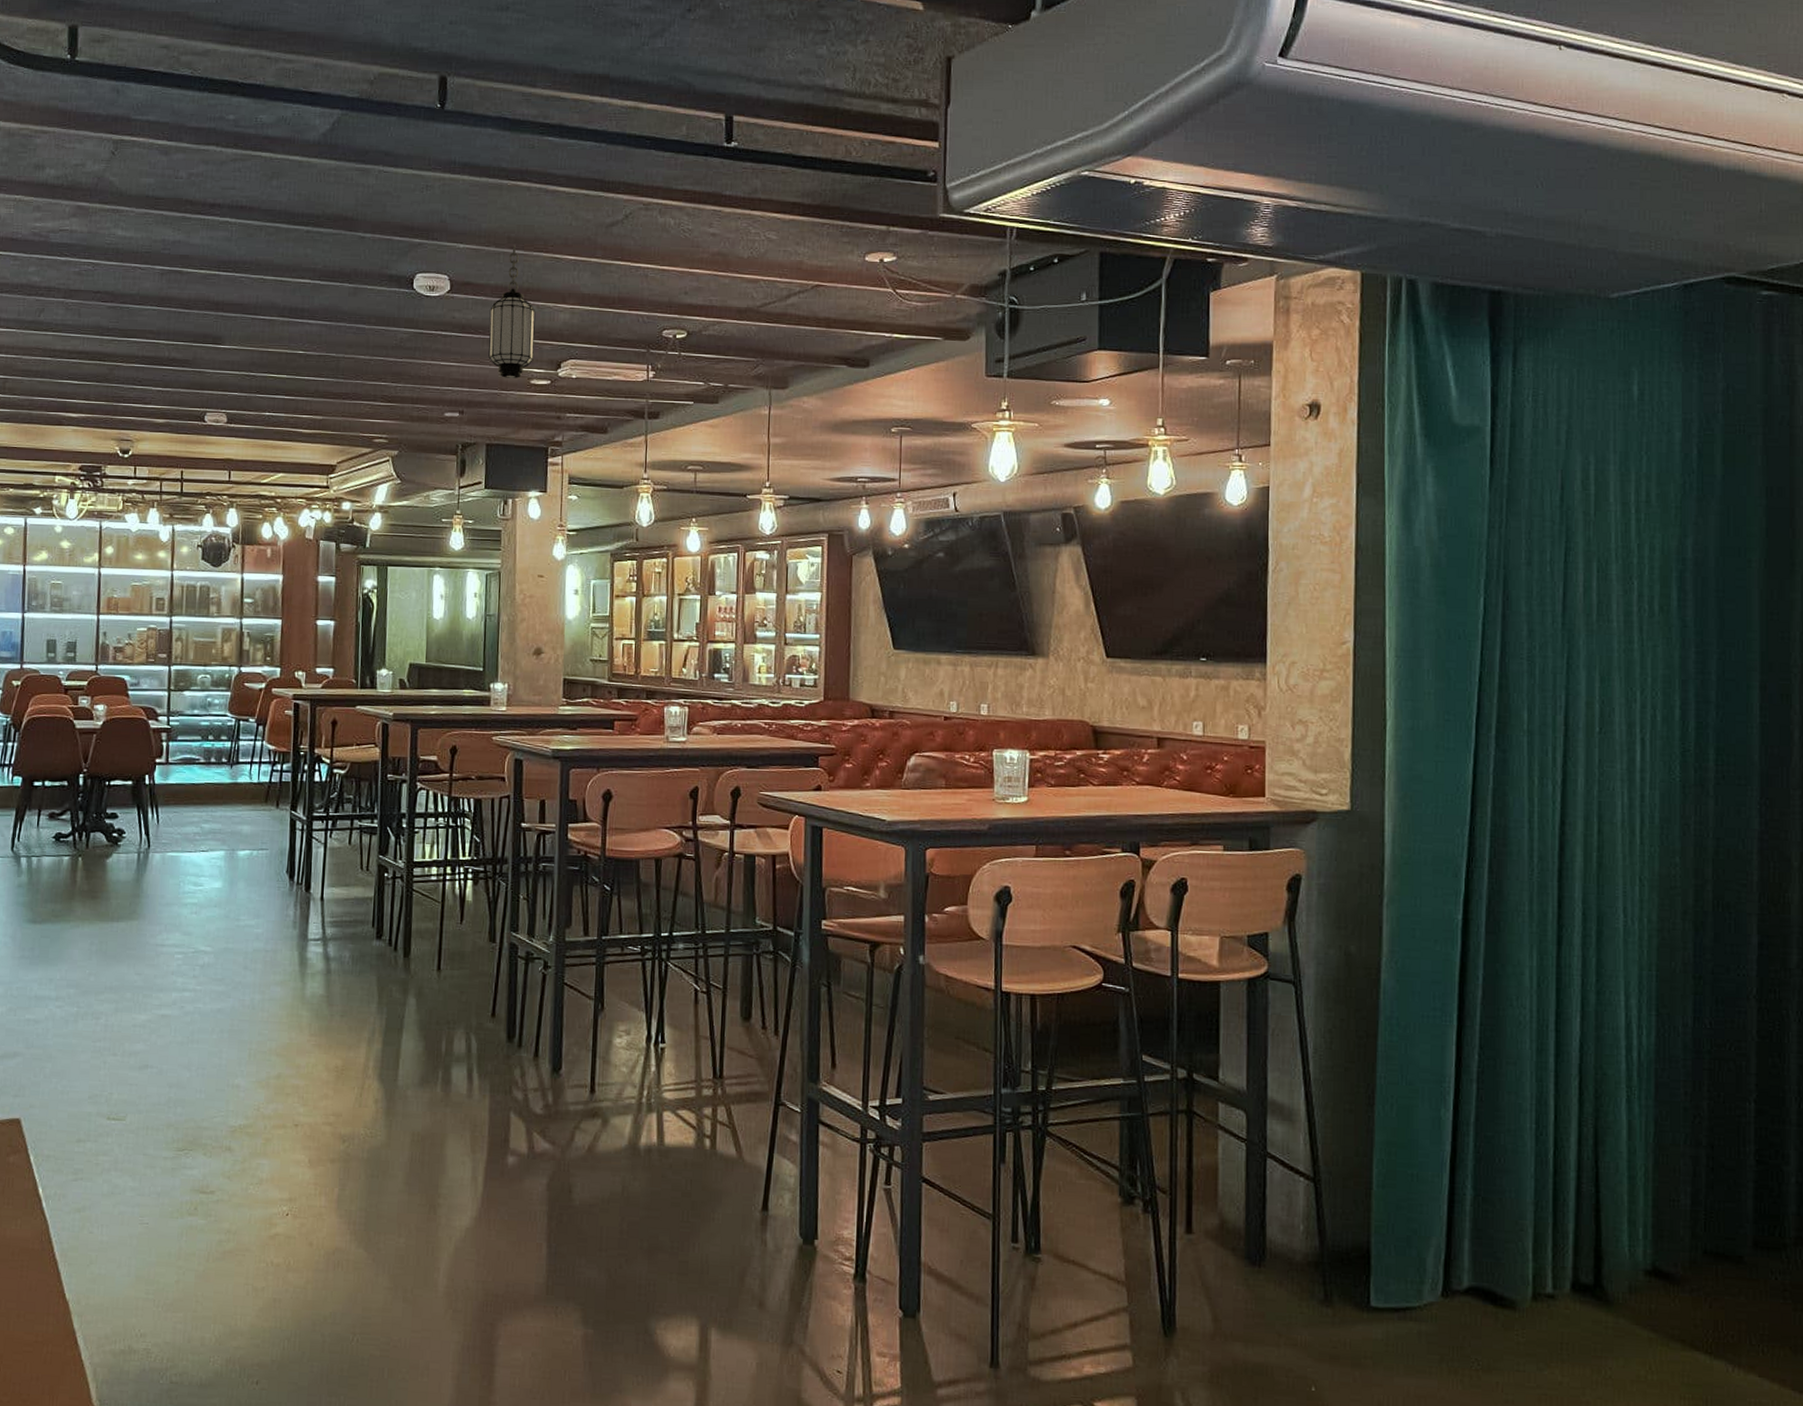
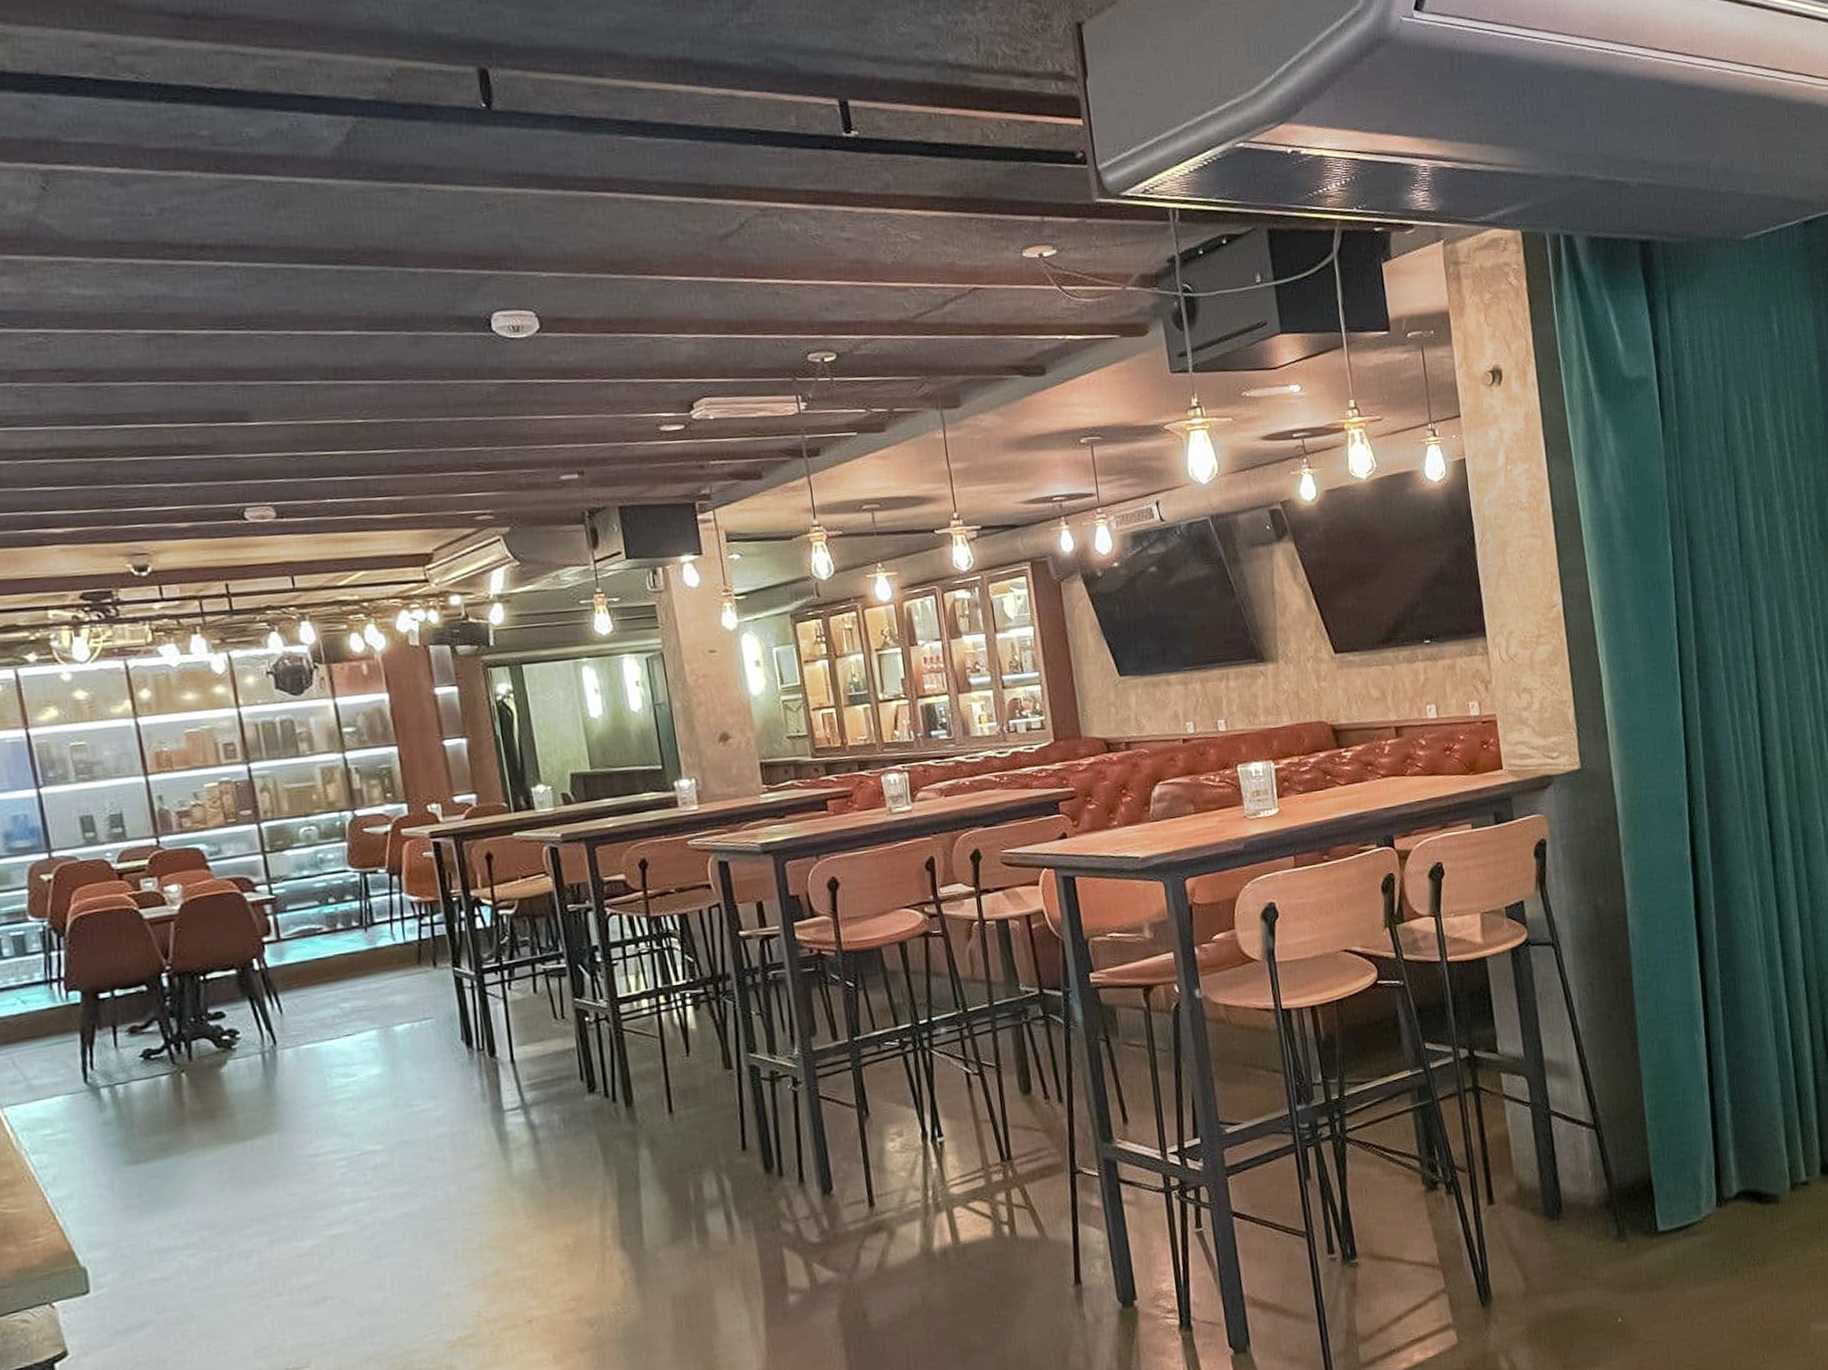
hanging lantern: present [488,245,536,378] -> none [594,268,659,427]

